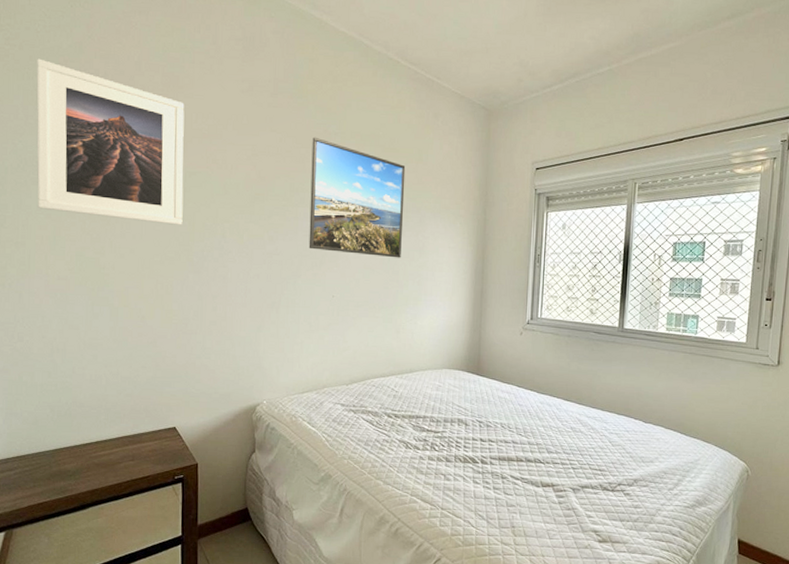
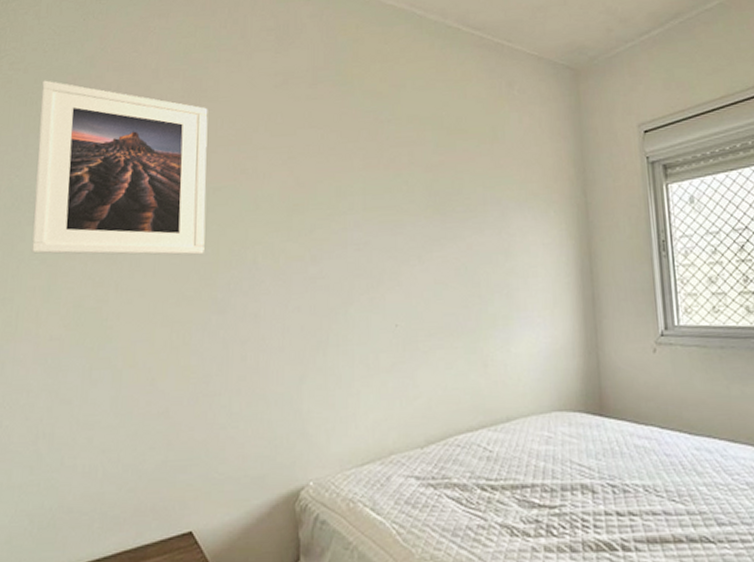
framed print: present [308,137,406,258] -> none [361,127,481,267]

